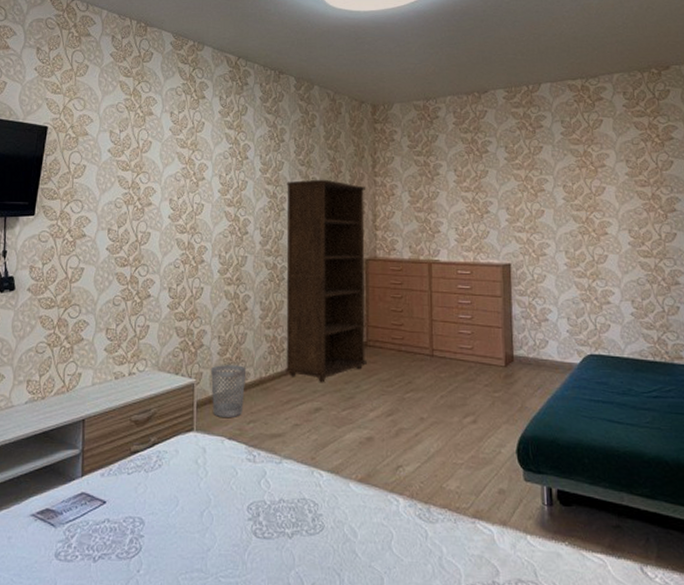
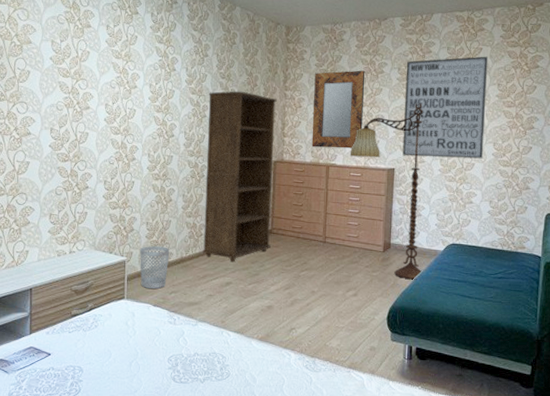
home mirror: none [408,150,468,242] -> present [311,70,365,149]
floor lamp: none [455,185,555,402] -> present [350,103,423,280]
wall art: none [514,129,618,249] -> present [402,56,488,159]

